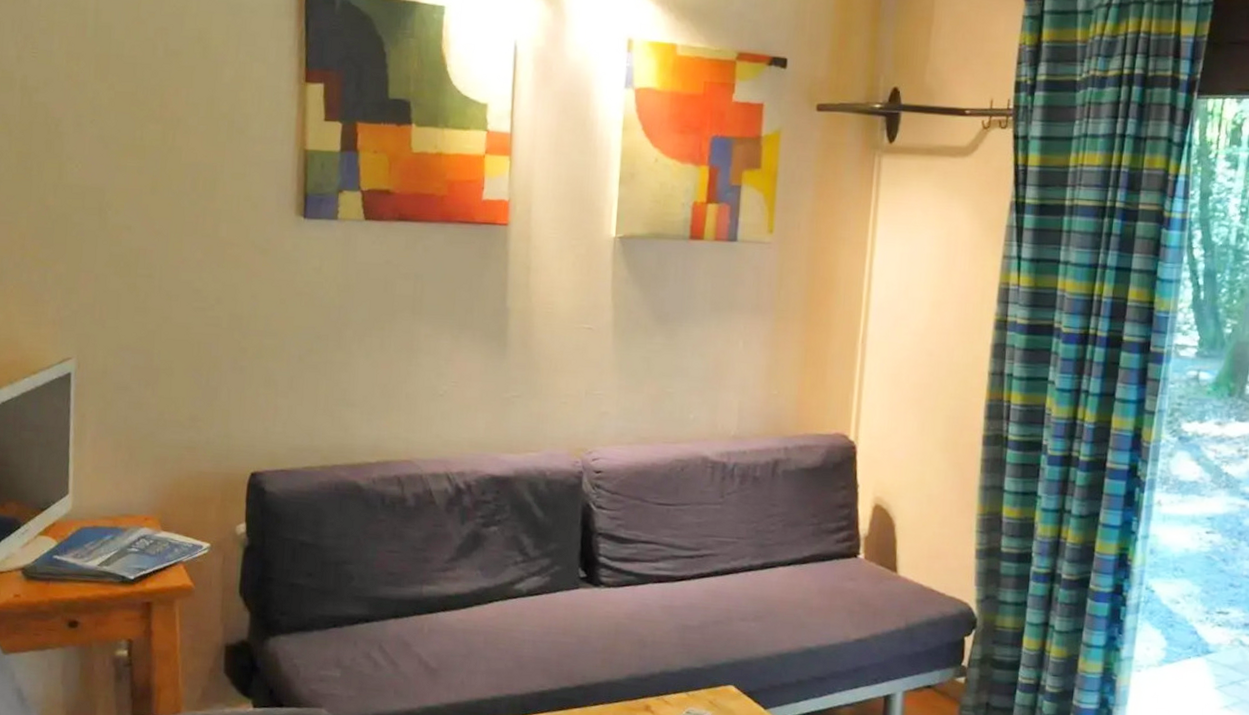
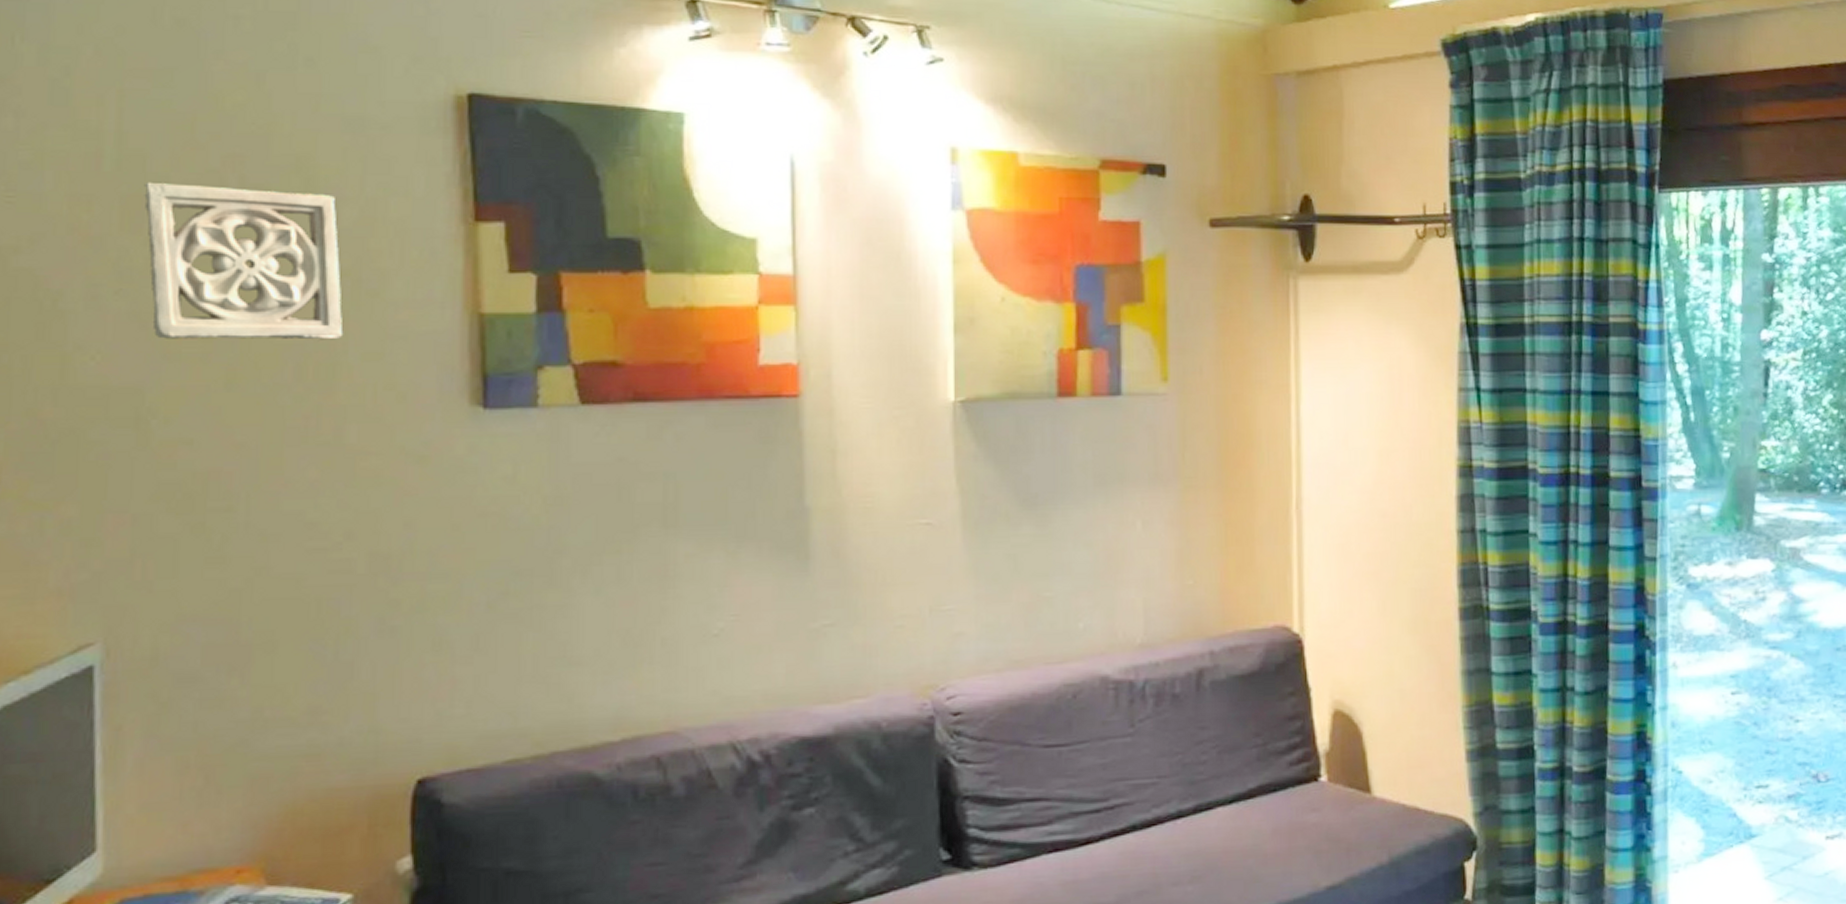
wall ornament: none [109,45,222,163] -> present [144,182,344,340]

